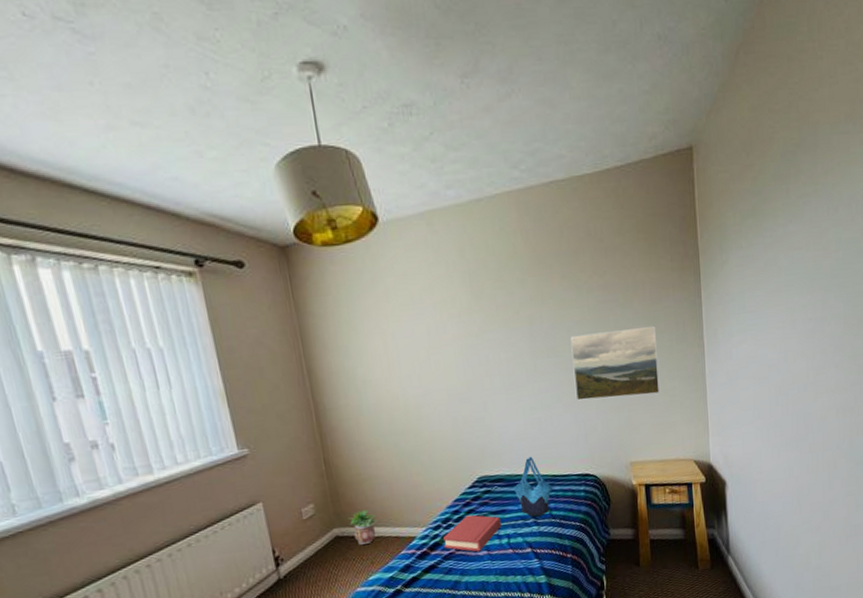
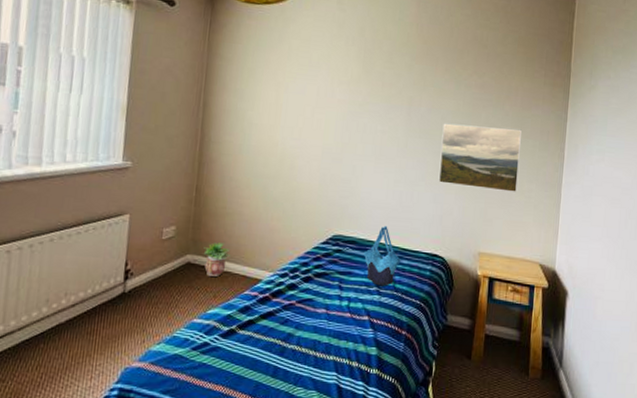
hardback book: present [443,515,502,552] -> none [286,270,346,309]

